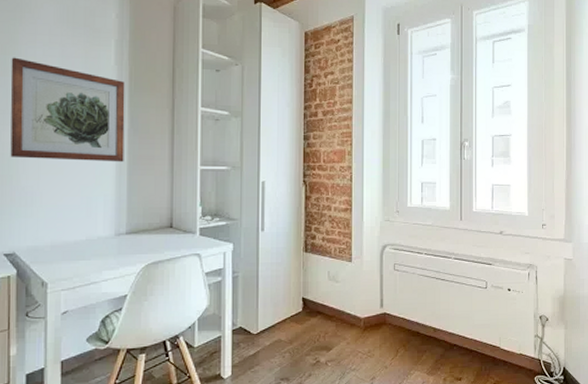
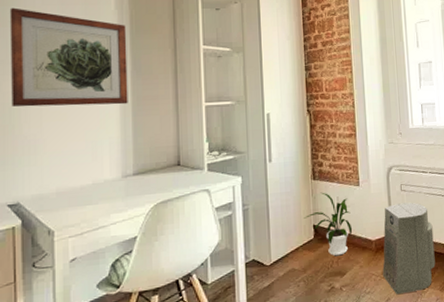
house plant: none [293,265,342,331] -> present [304,192,353,256]
air purifier: none [370,283,424,374] -> present [382,202,436,294]

